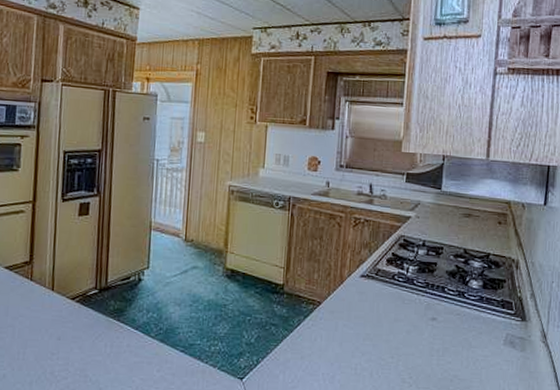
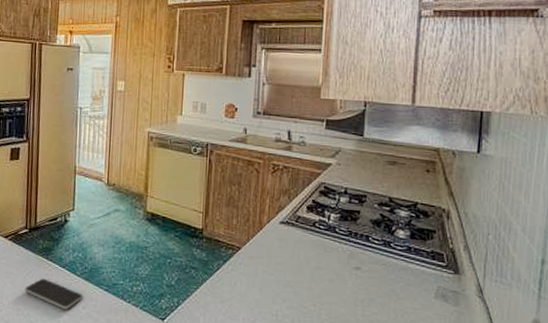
smartphone: none [93,341,158,373] -> present [24,278,83,309]

